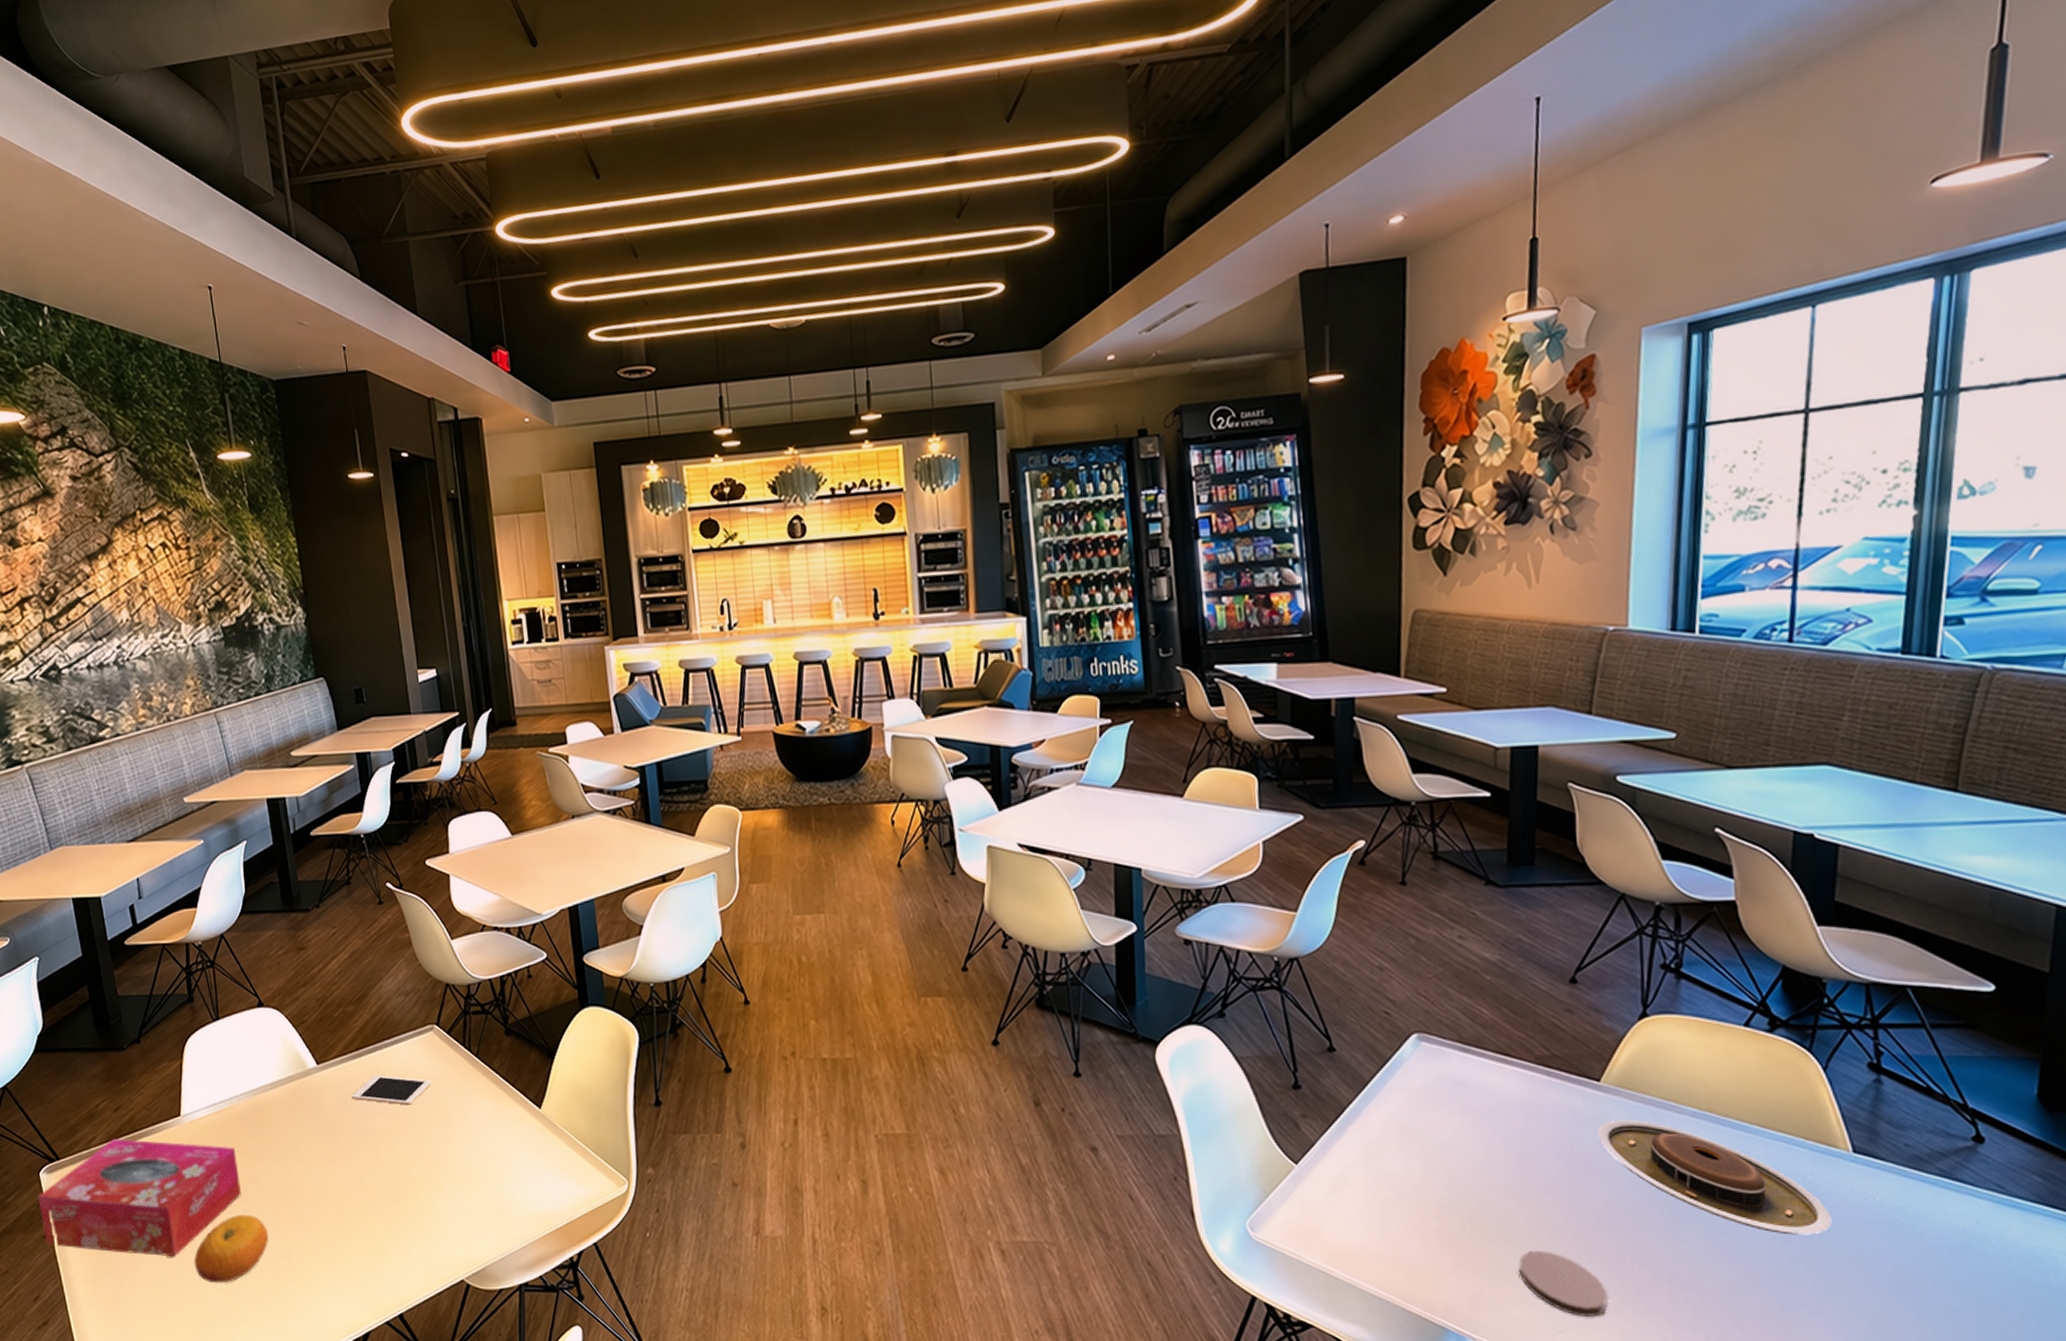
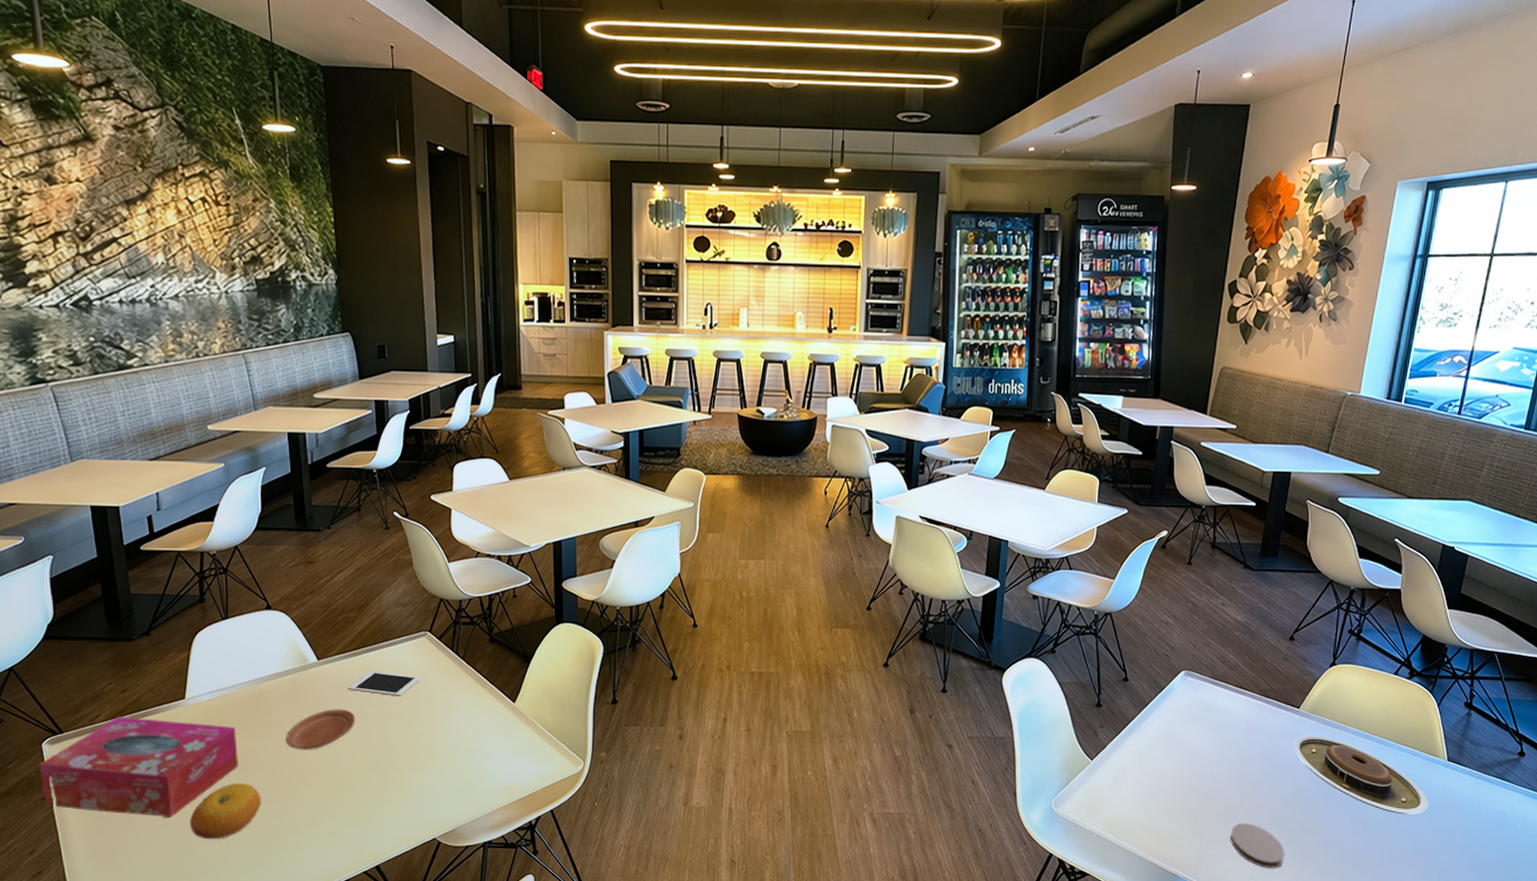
plate: none [288,1122,364,1174] -> present [285,709,356,750]

